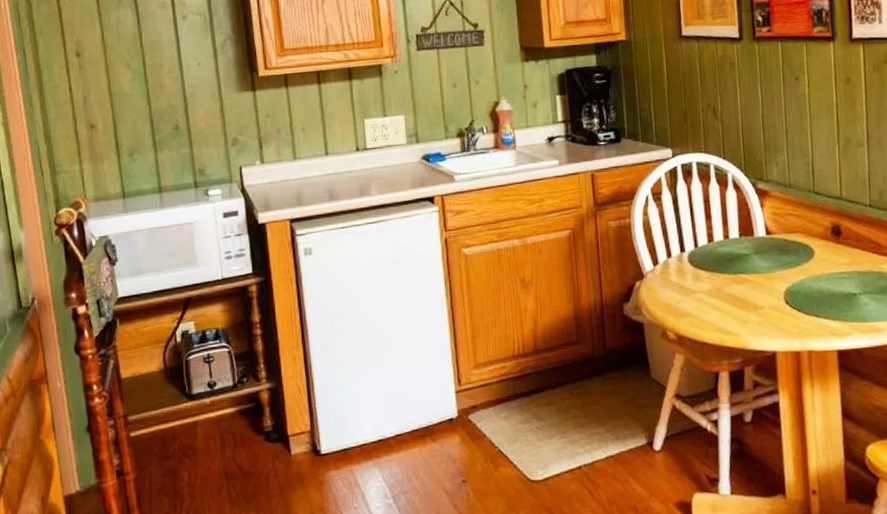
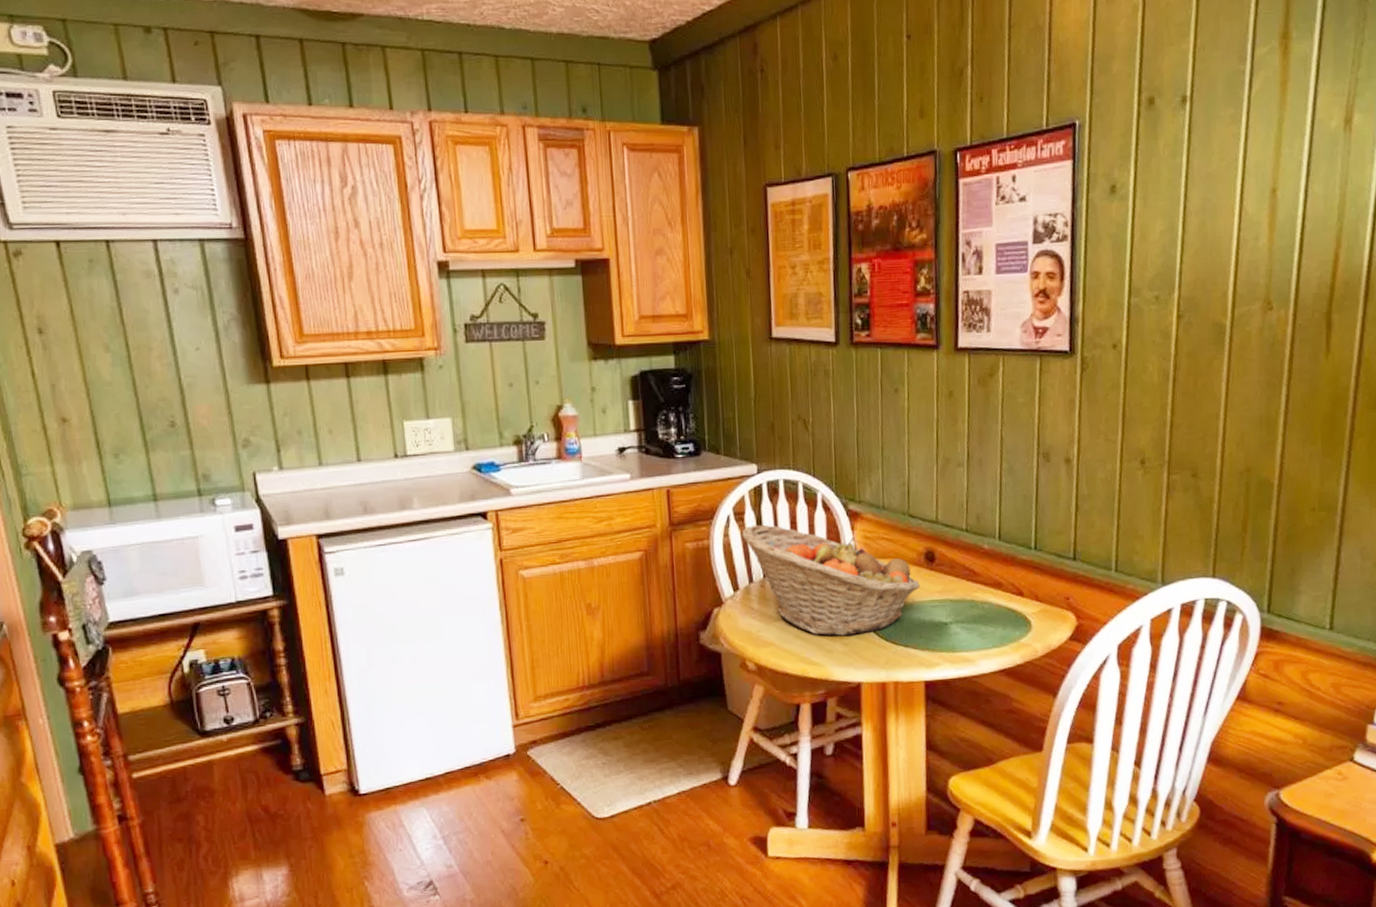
fruit basket: none [659,203,829,307] -> present [742,524,920,636]

